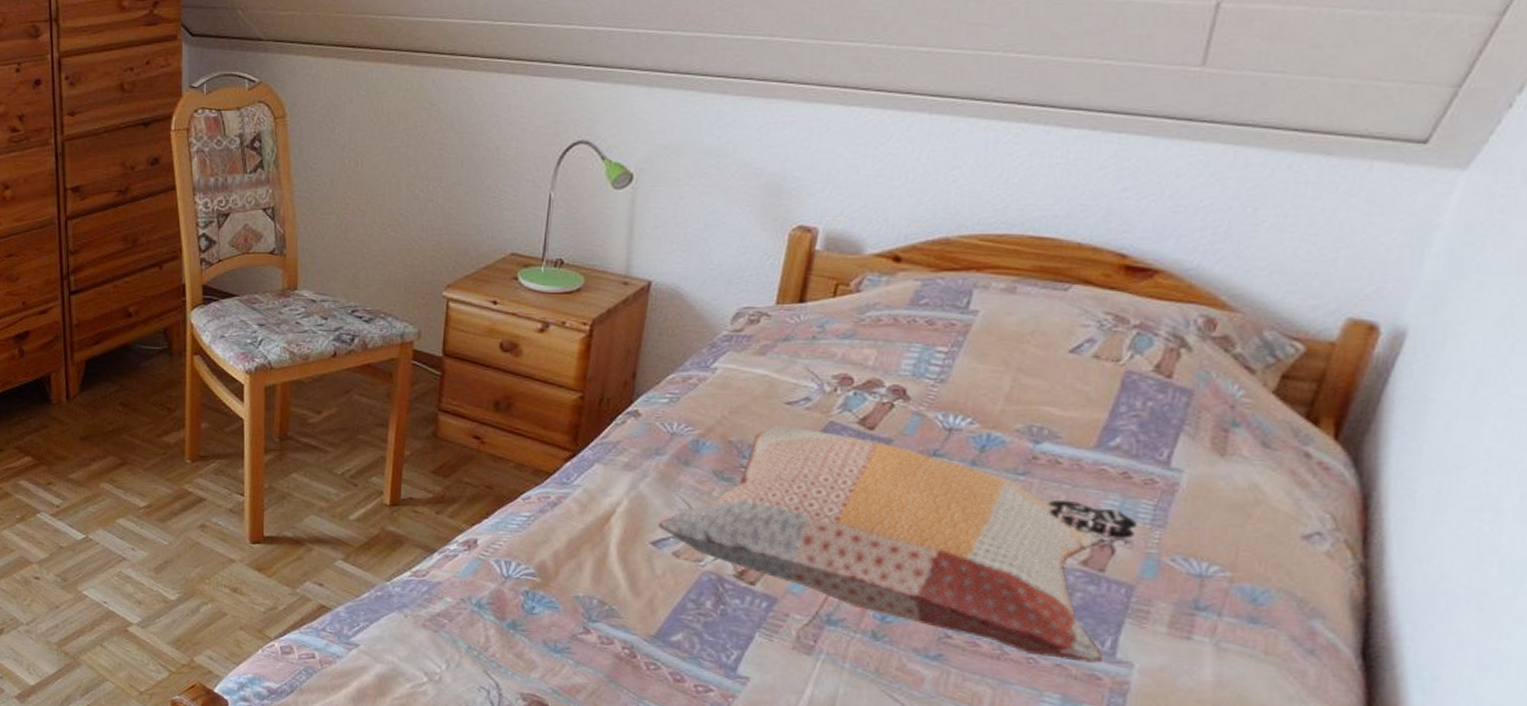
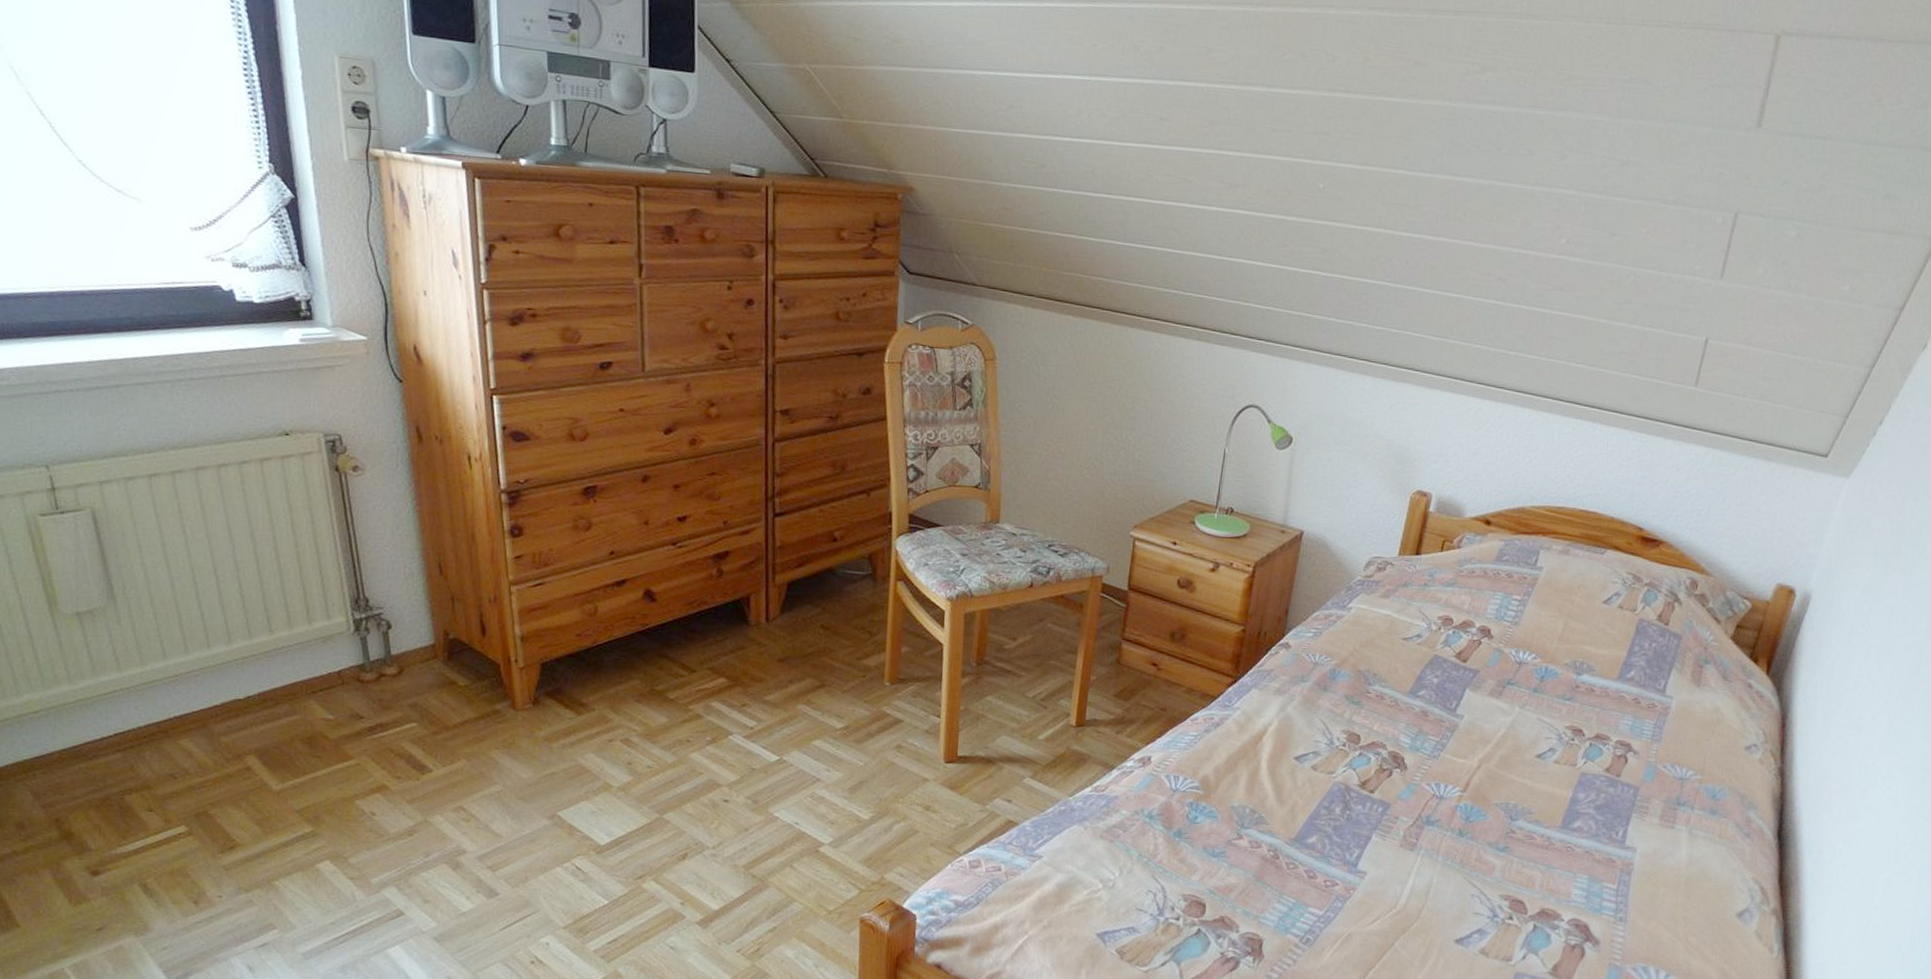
decorative pillow: present [657,425,1137,664] -> none [1300,657,1643,850]

